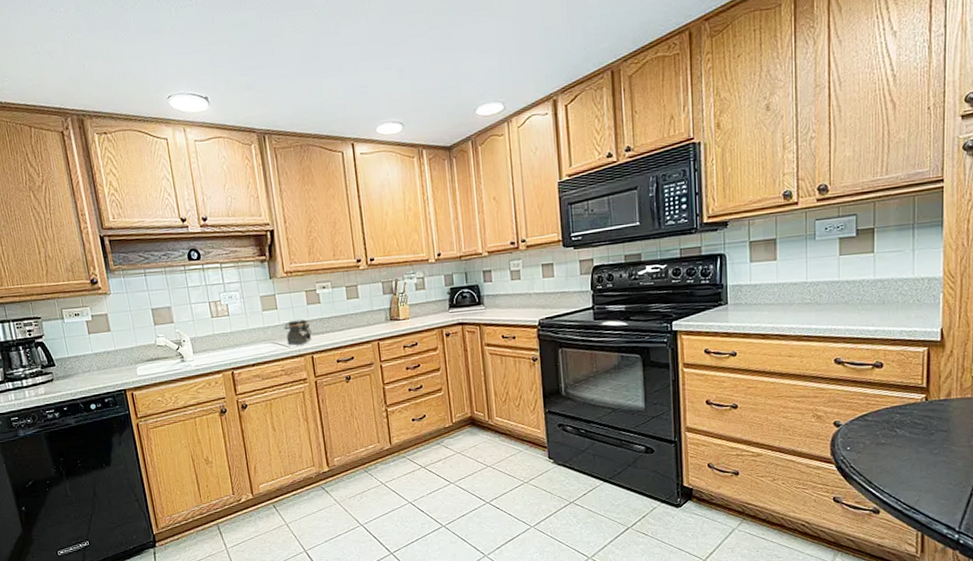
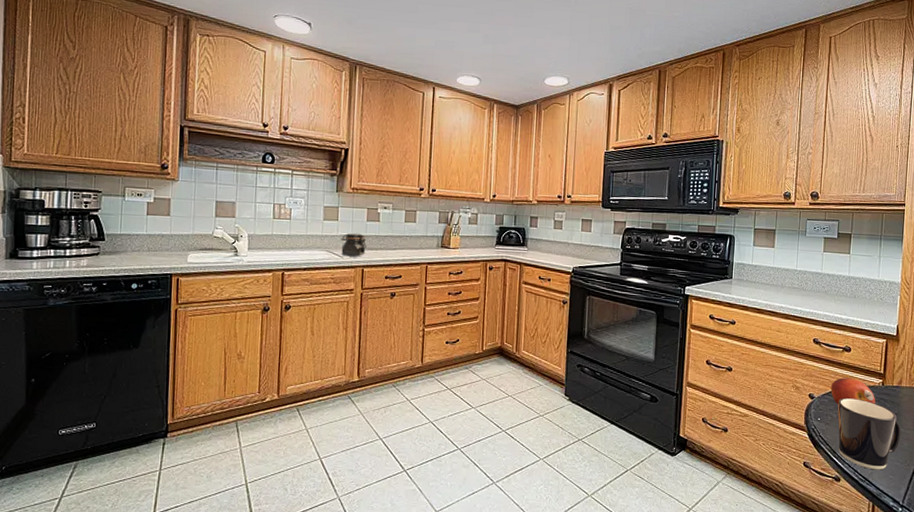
fruit: none [860,397,919,430] -> present [830,377,876,405]
mug: none [870,419,953,497] -> present [837,398,901,470]

